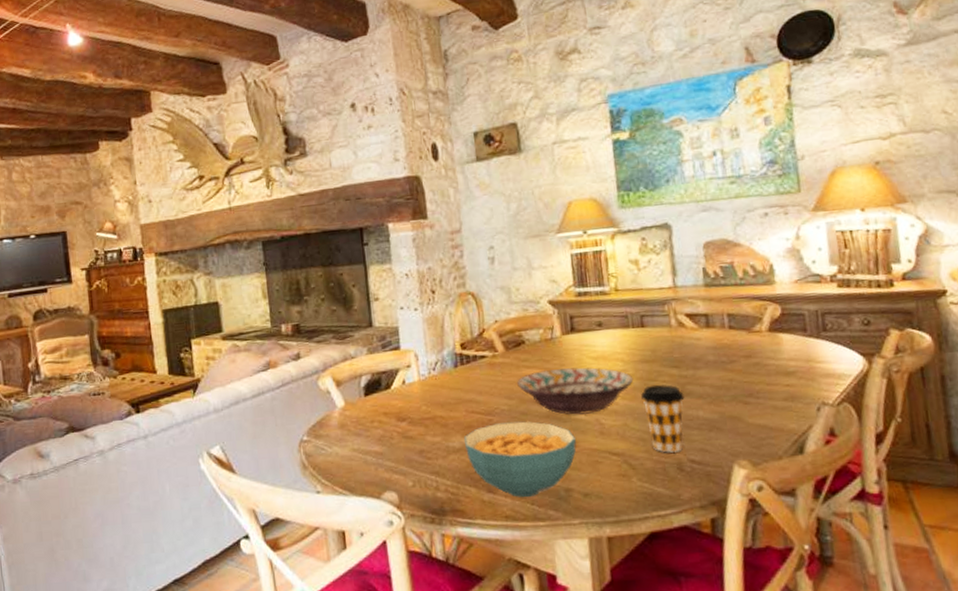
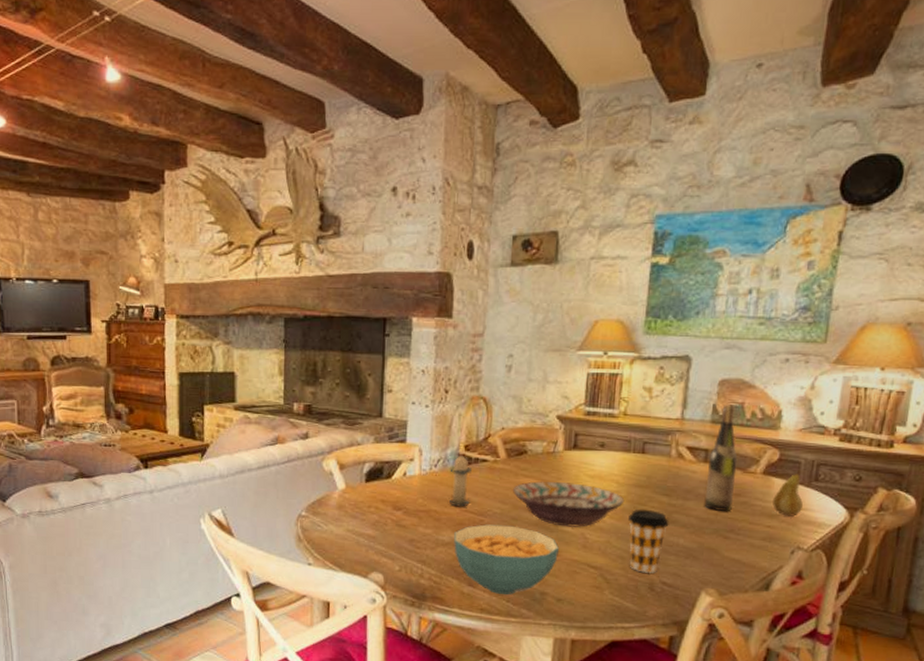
candle: none [449,352,475,409] -> present [449,453,472,507]
wine bottle: none [709,265,746,377] -> present [704,404,738,512]
fruit: none [785,326,818,372] -> present [772,474,803,517]

